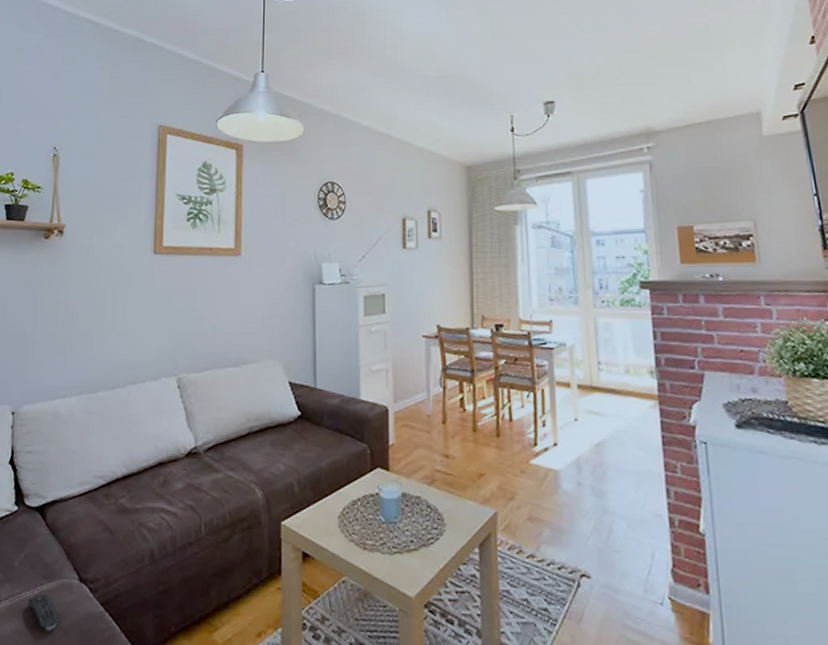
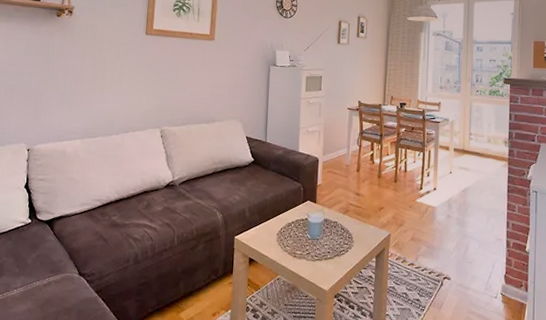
remote control: present [27,592,60,632] -> none [38,282,63,311]

